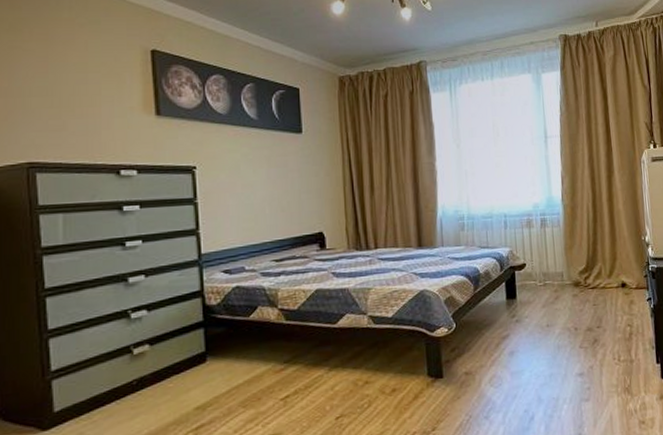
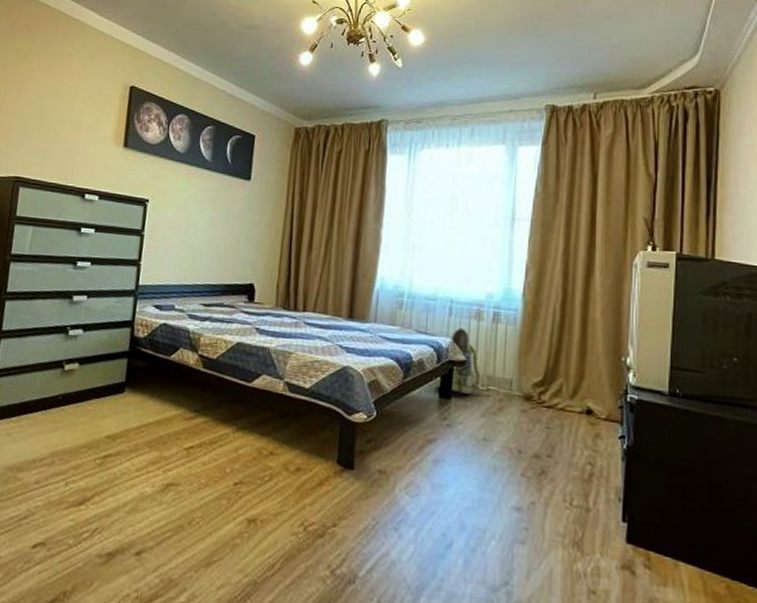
backpack: none [499,236,542,296] -> present [433,327,484,396]

